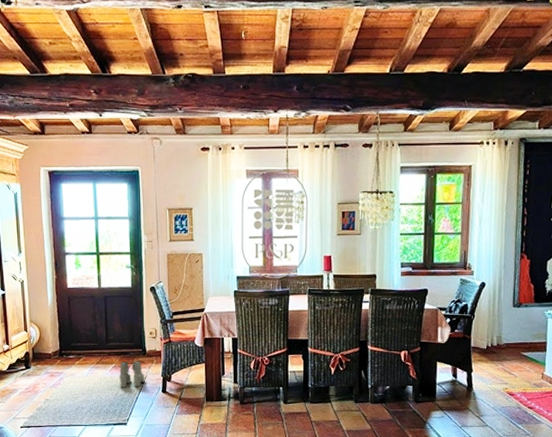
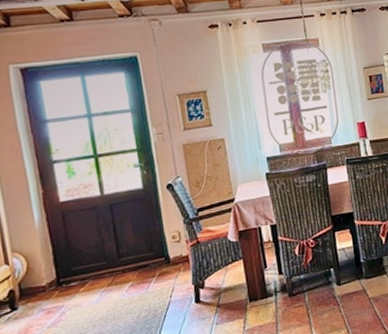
boots: present [119,361,145,389] -> none [138,272,173,309]

